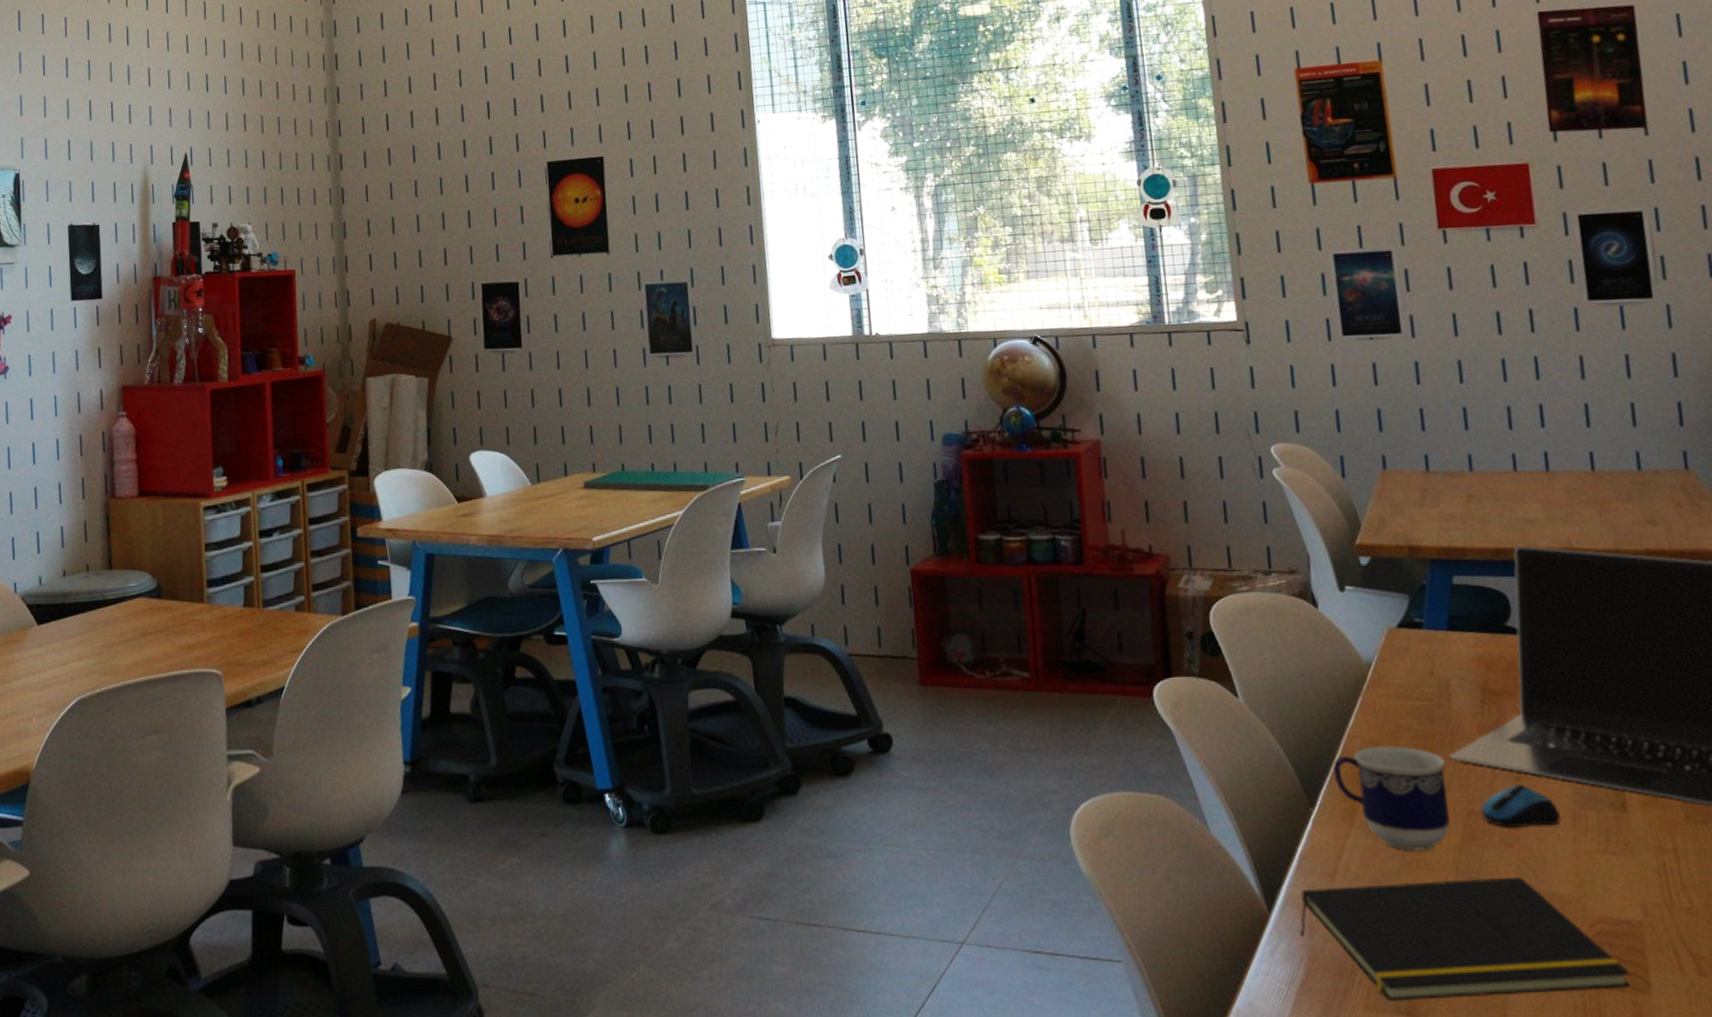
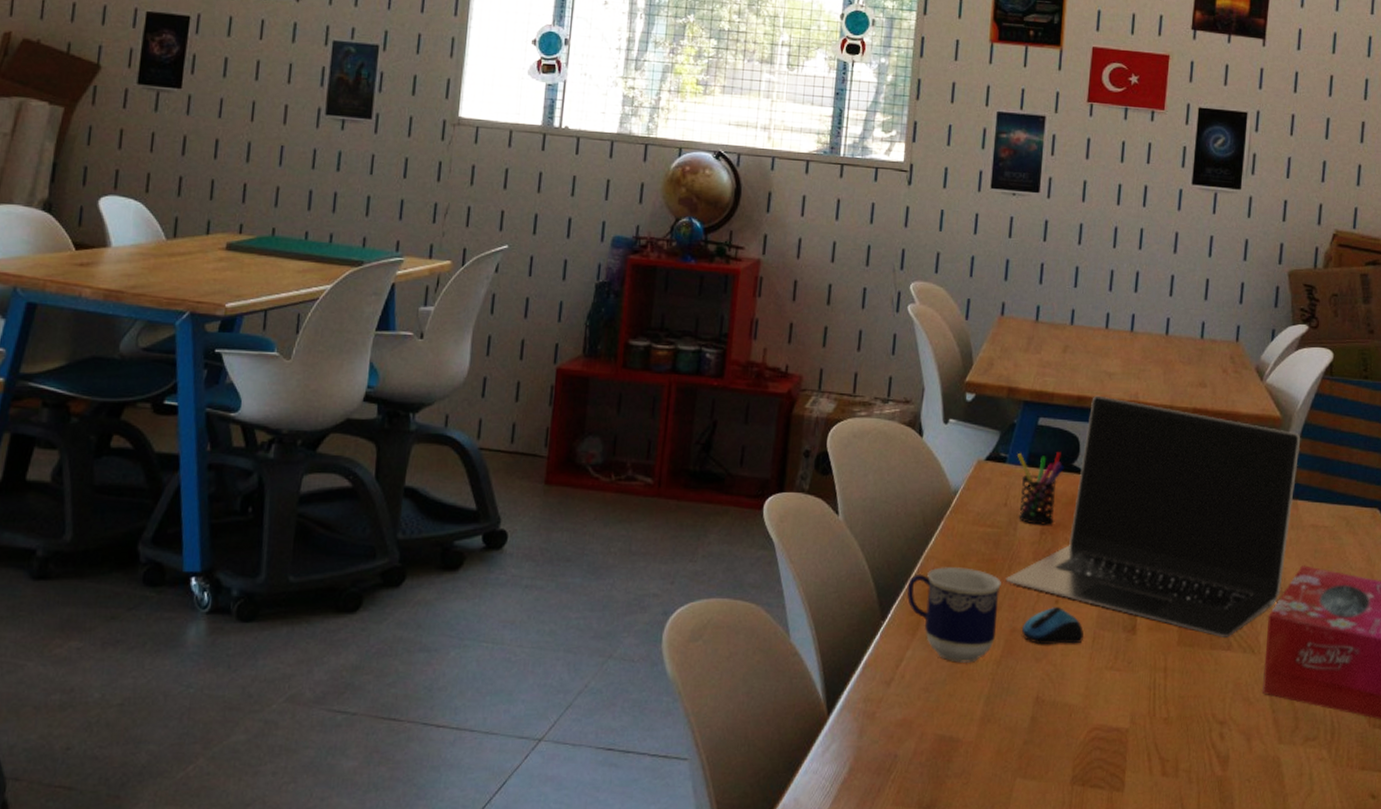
notepad: present [1300,876,1630,1002] -> none [851,688,1111,798]
pen holder: none [1434,612,1496,695] -> present [1016,452,1064,525]

